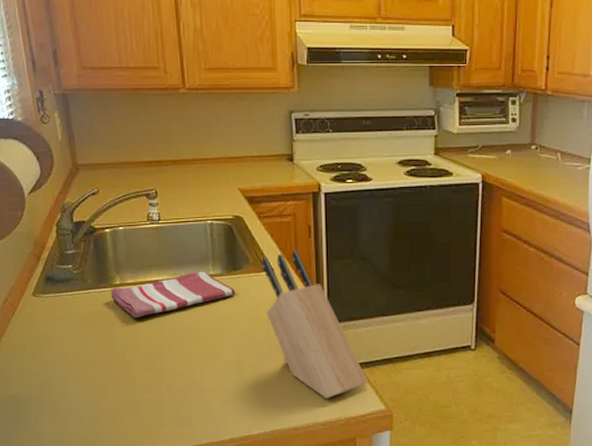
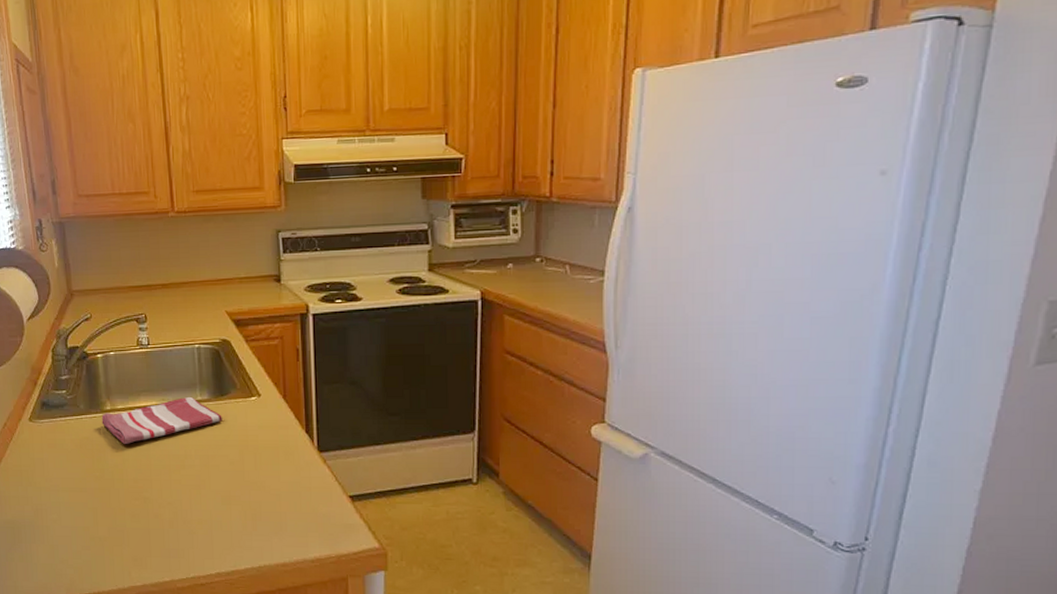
knife block: present [261,250,368,399] -> none [248,375,361,534]

